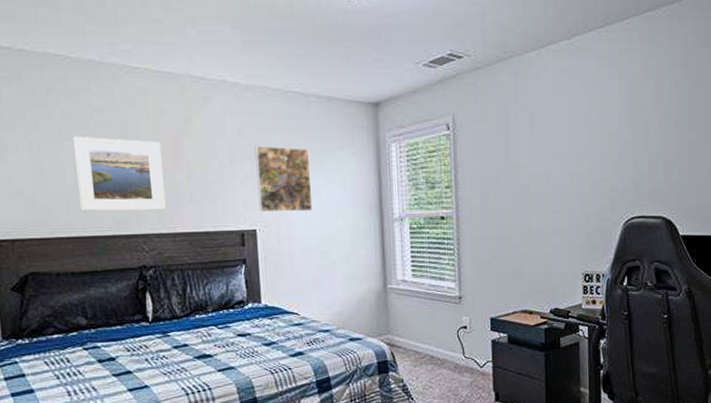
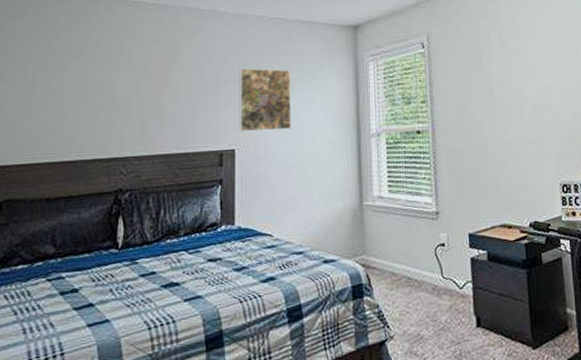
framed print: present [72,136,167,212] -> none [65,64,150,136]

